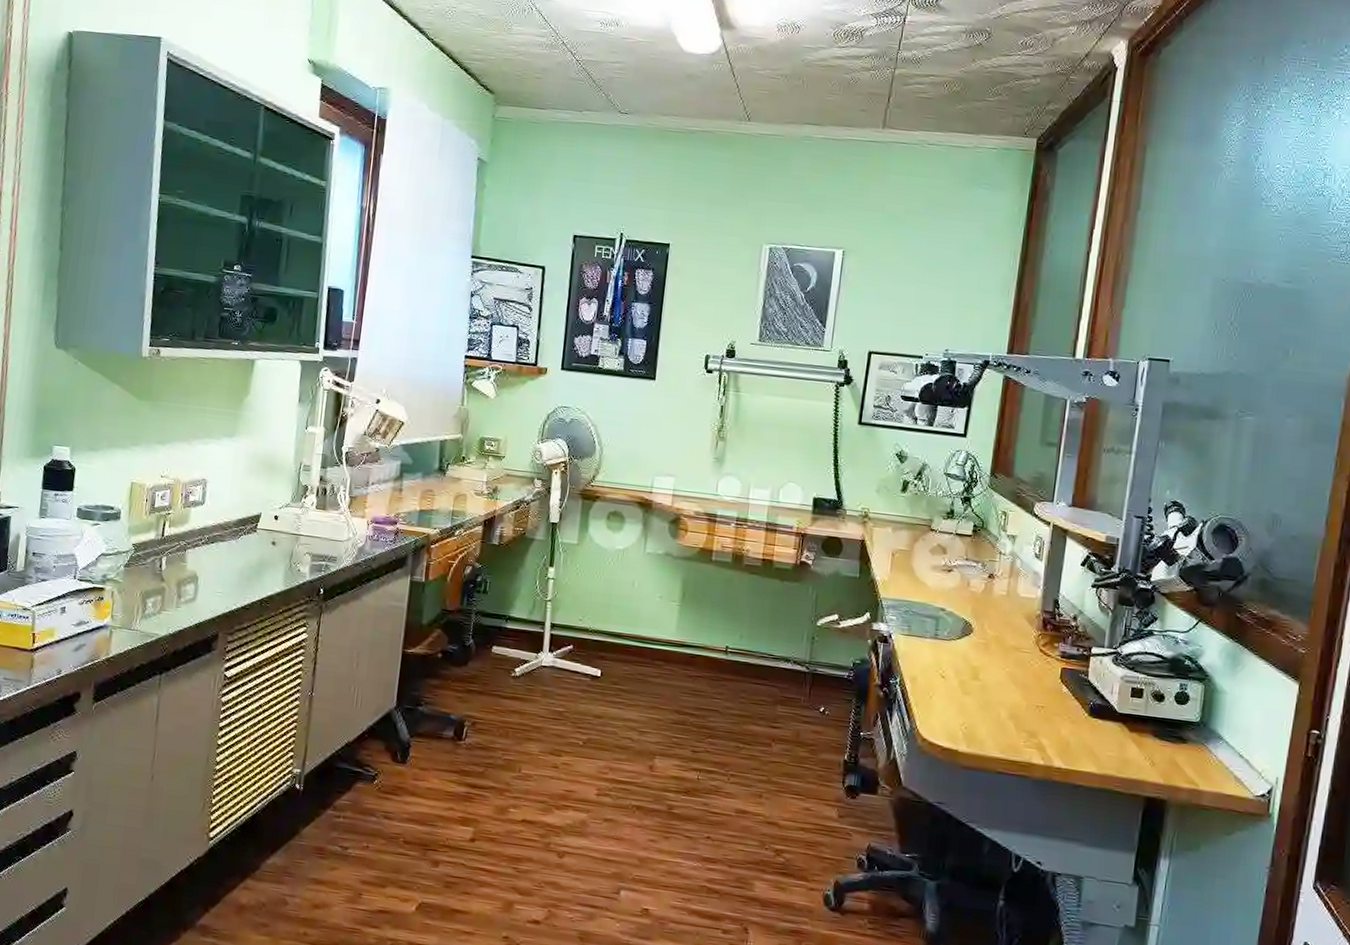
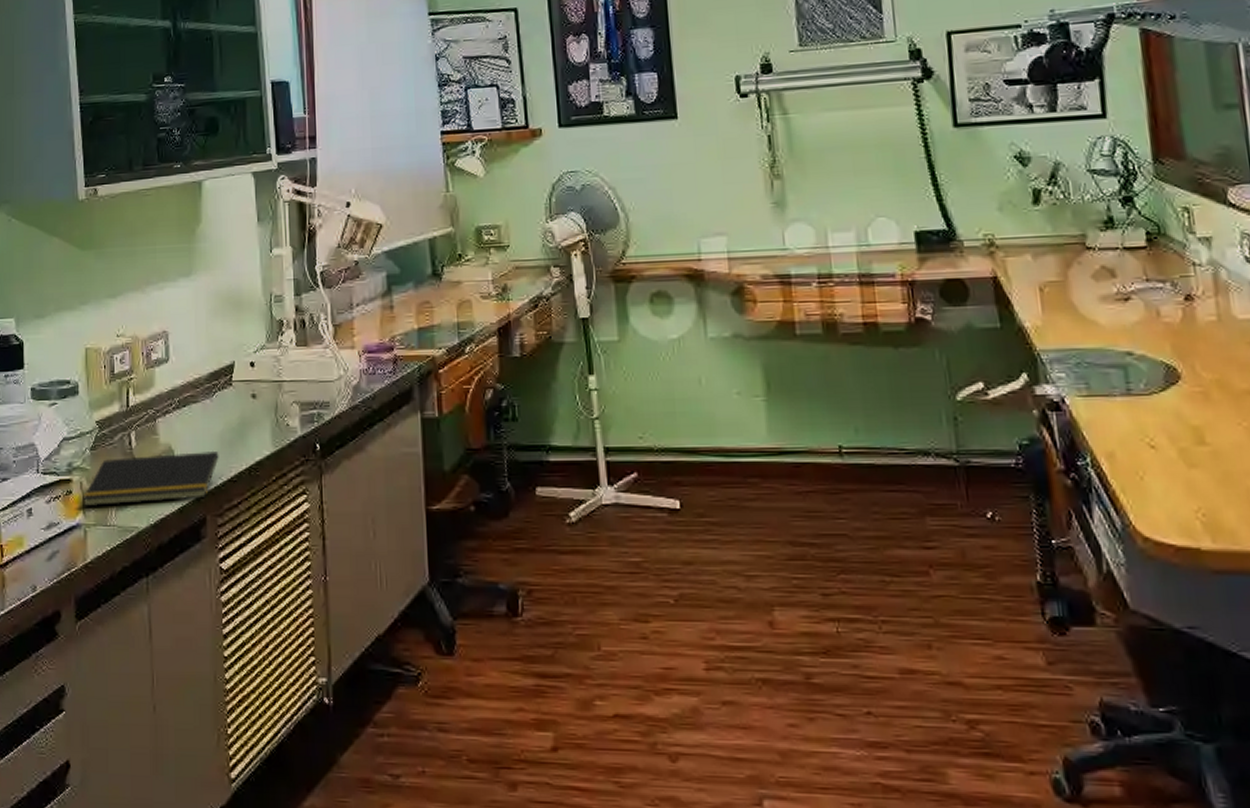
notepad: none [112,576,237,618] -> present [83,450,219,507]

